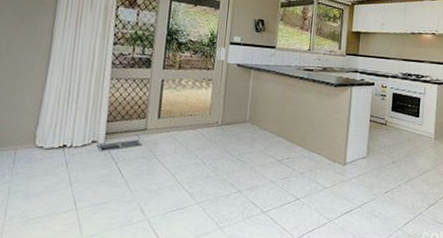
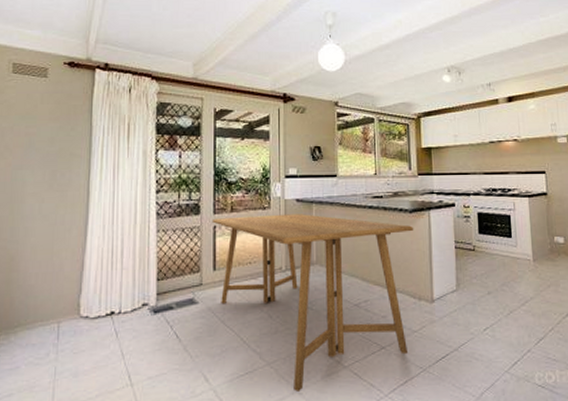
dining table: none [160,73,337,229] -> present [212,214,414,391]

